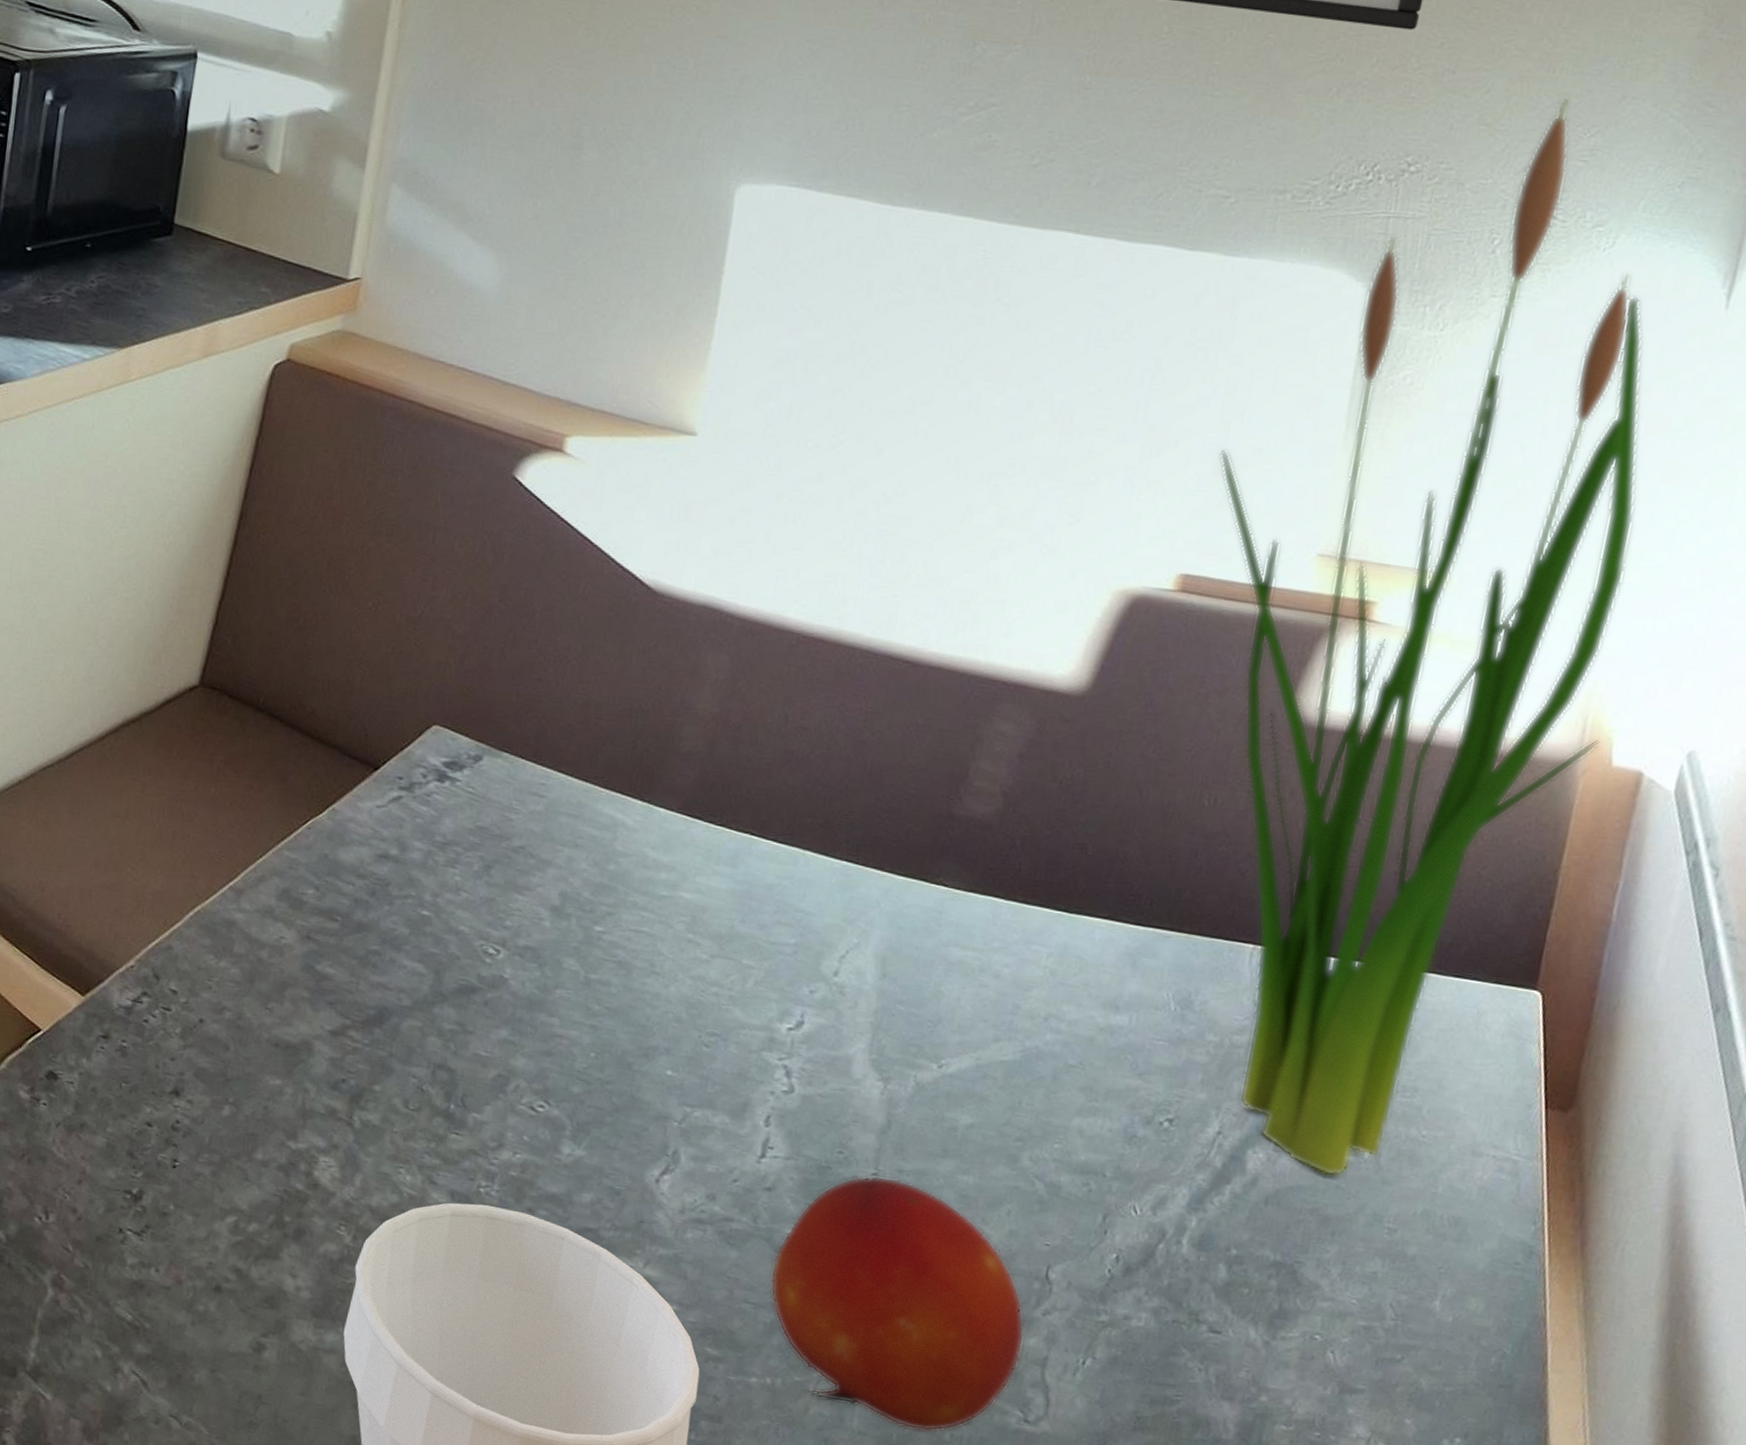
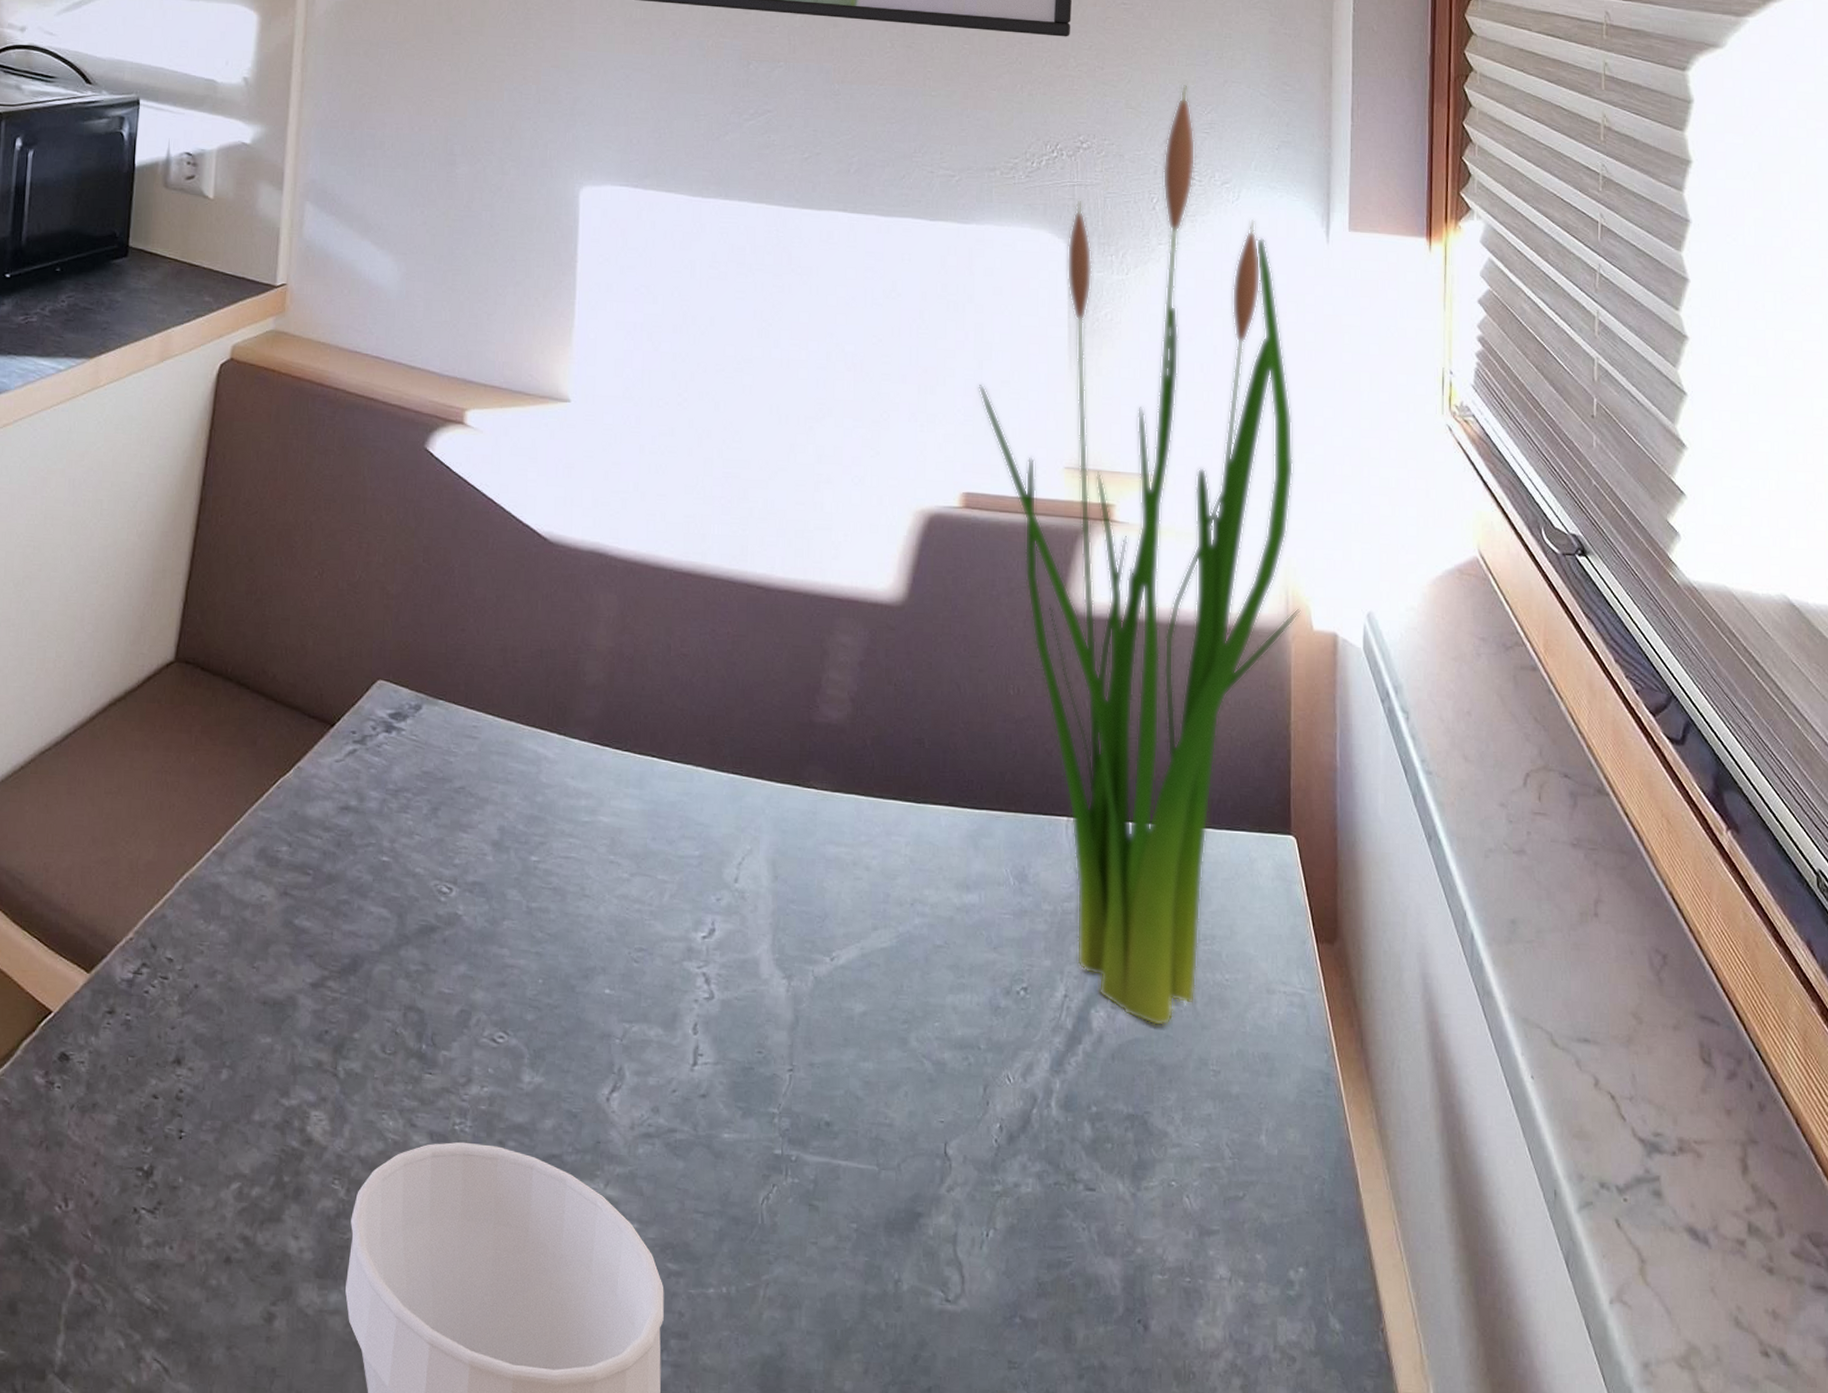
fruit: present [769,1175,1025,1432] -> none [714,1071,935,1324]

